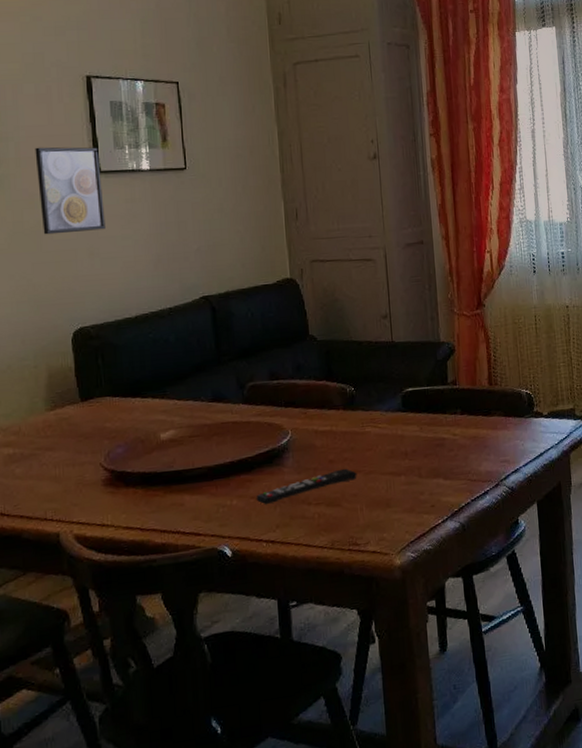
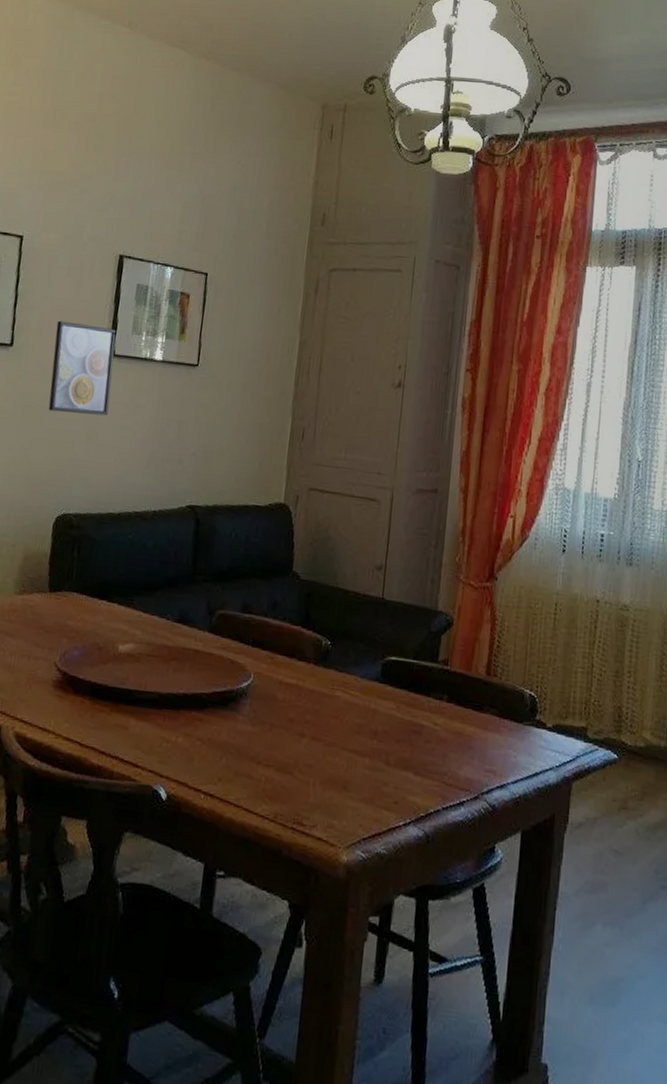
remote control: present [256,468,357,505] -> none [203,732,317,752]

